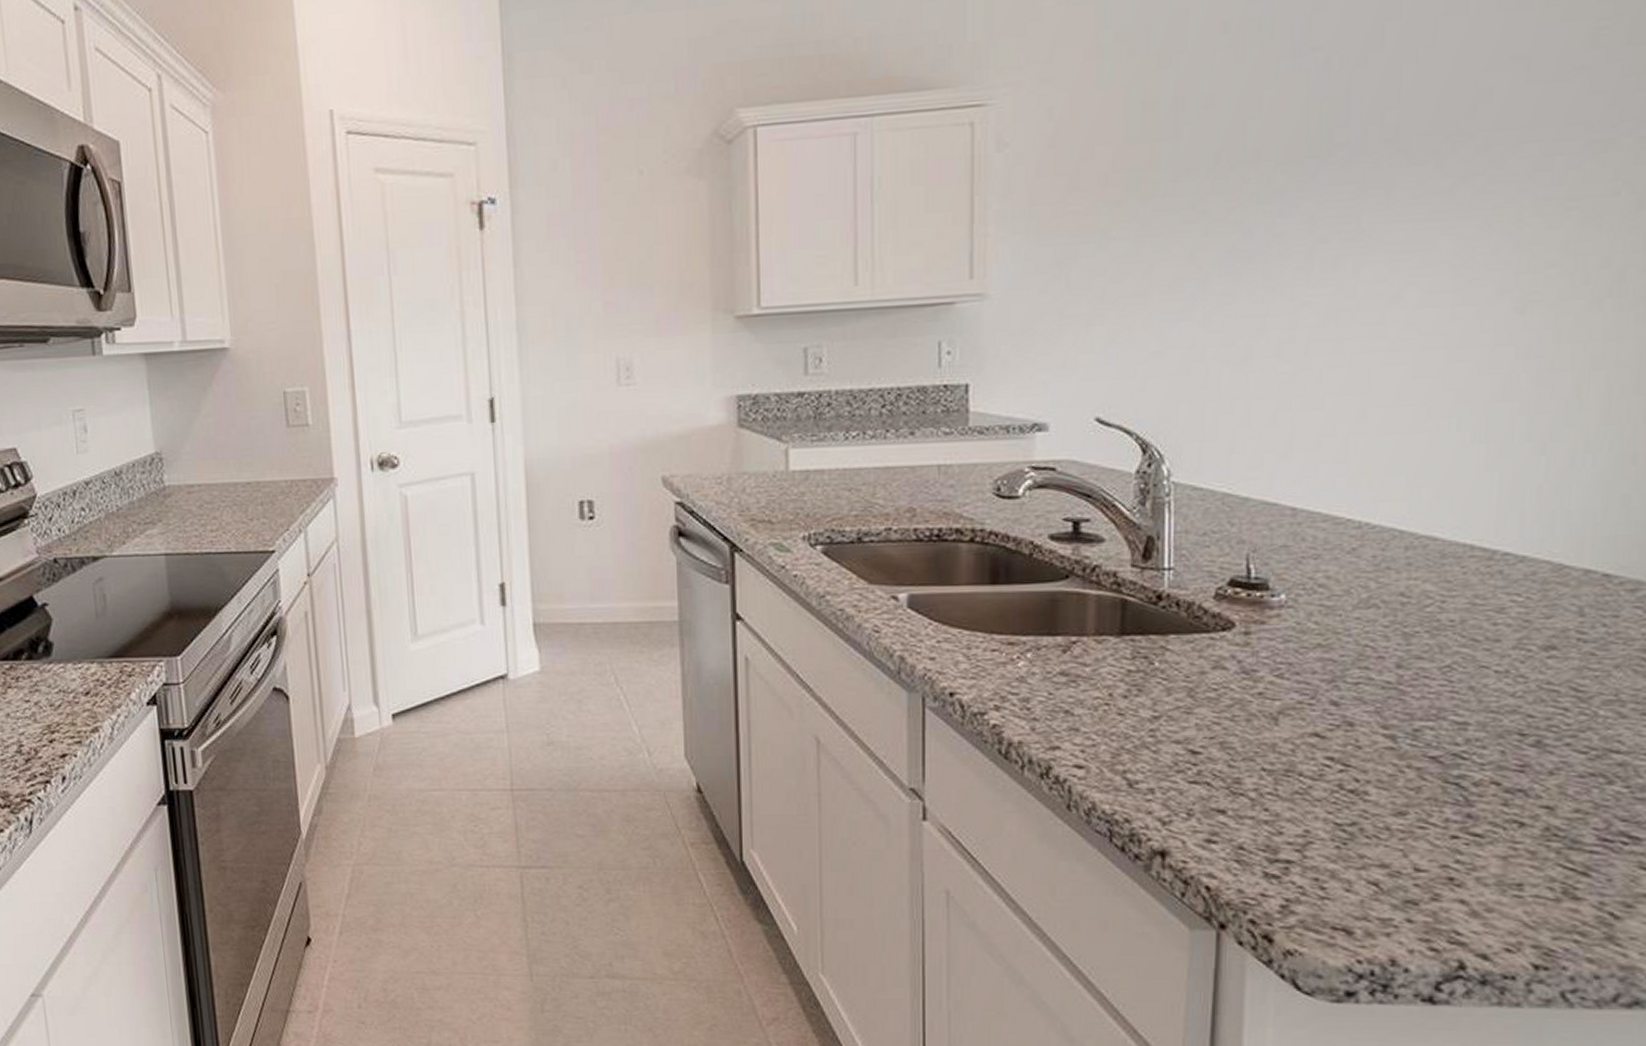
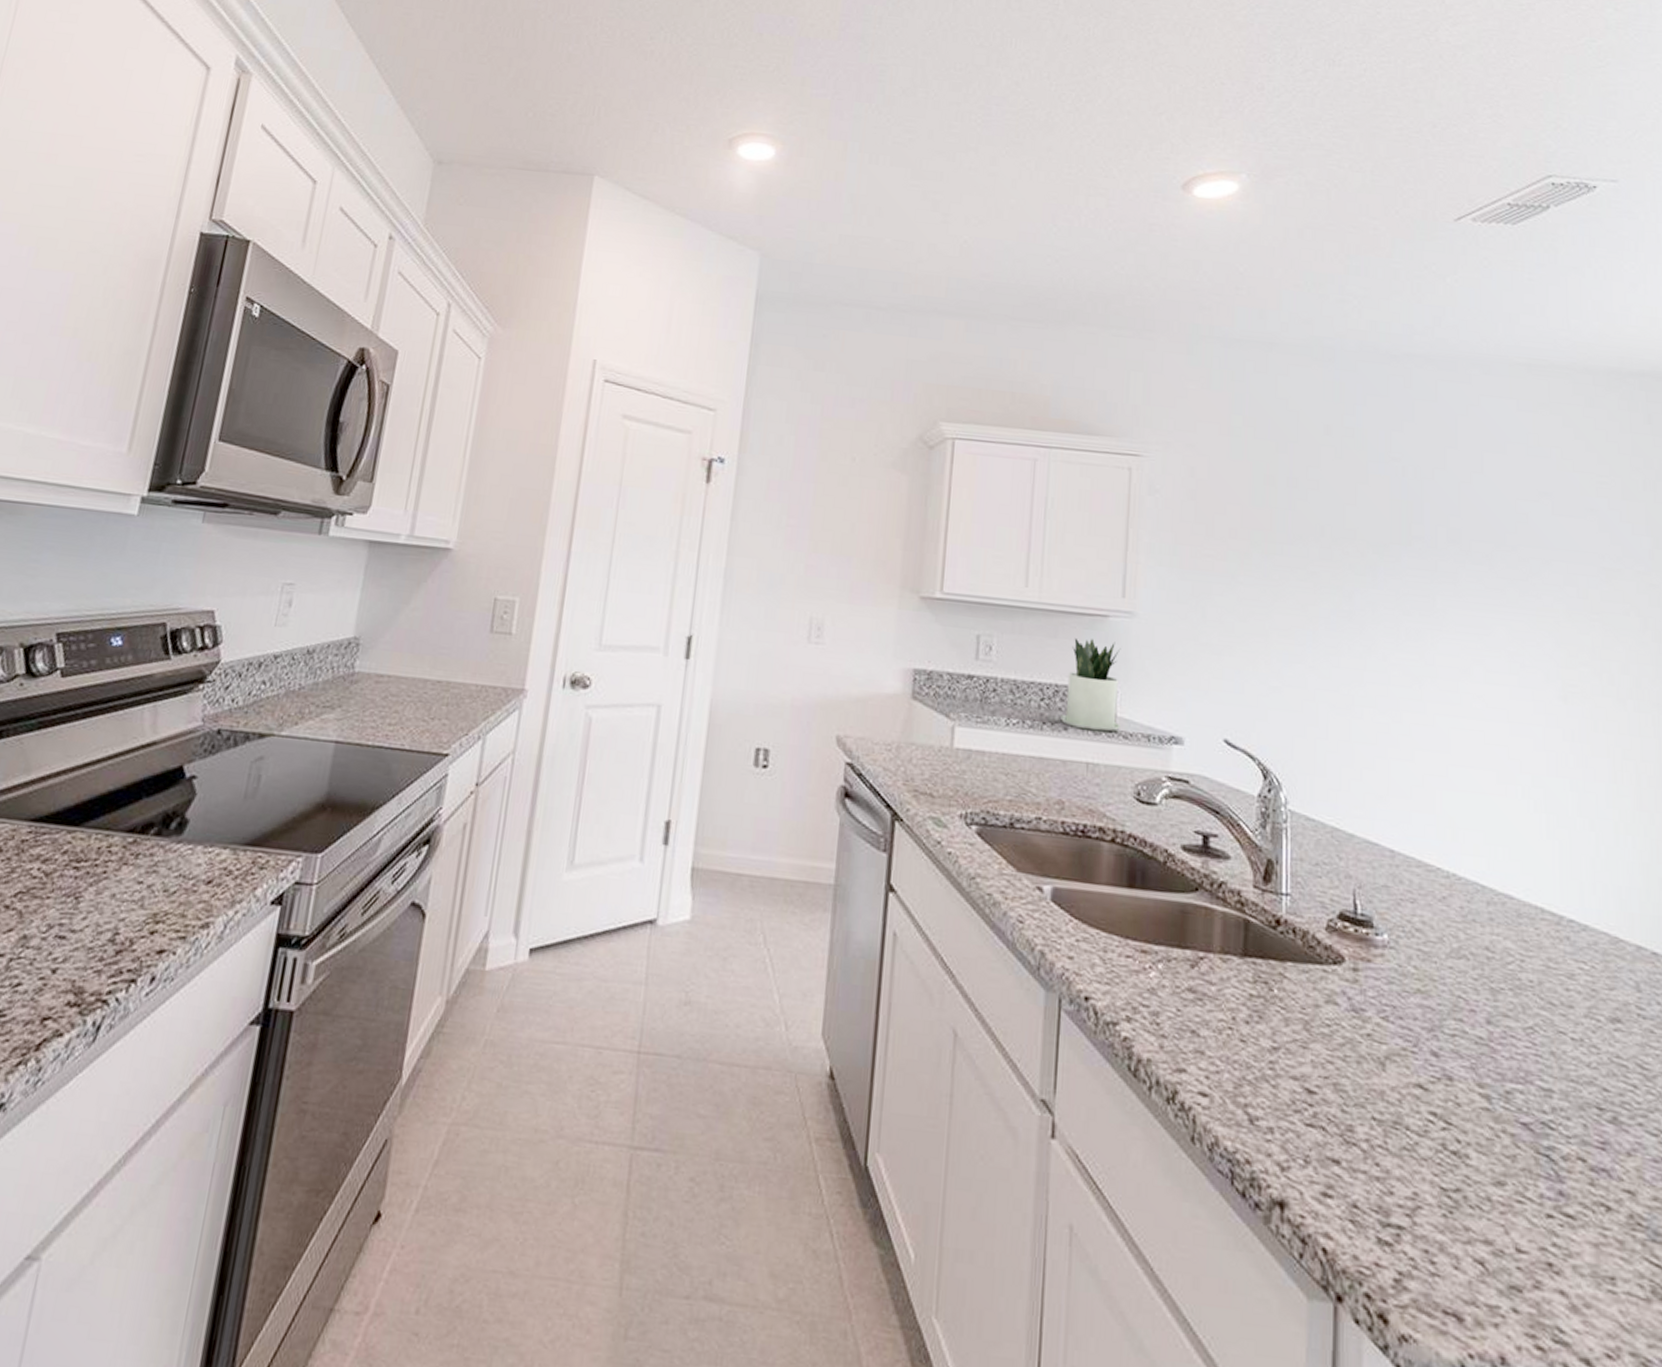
planter: none [904,330,976,431] -> present [1059,637,1122,733]

